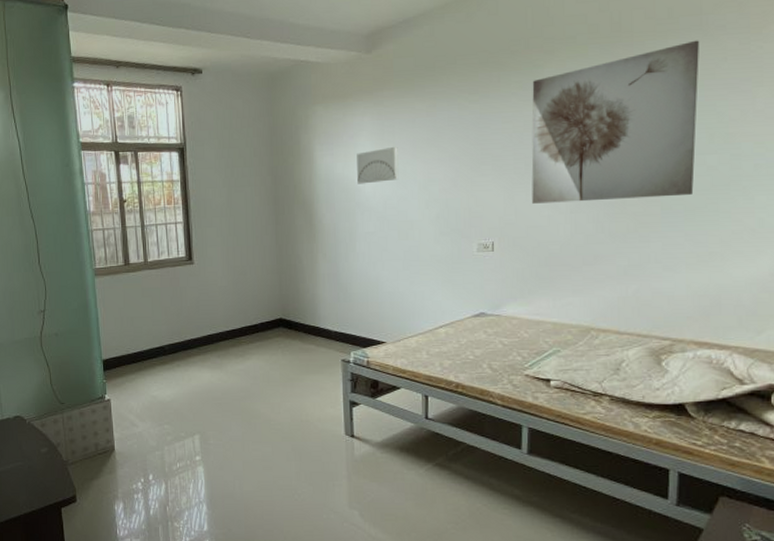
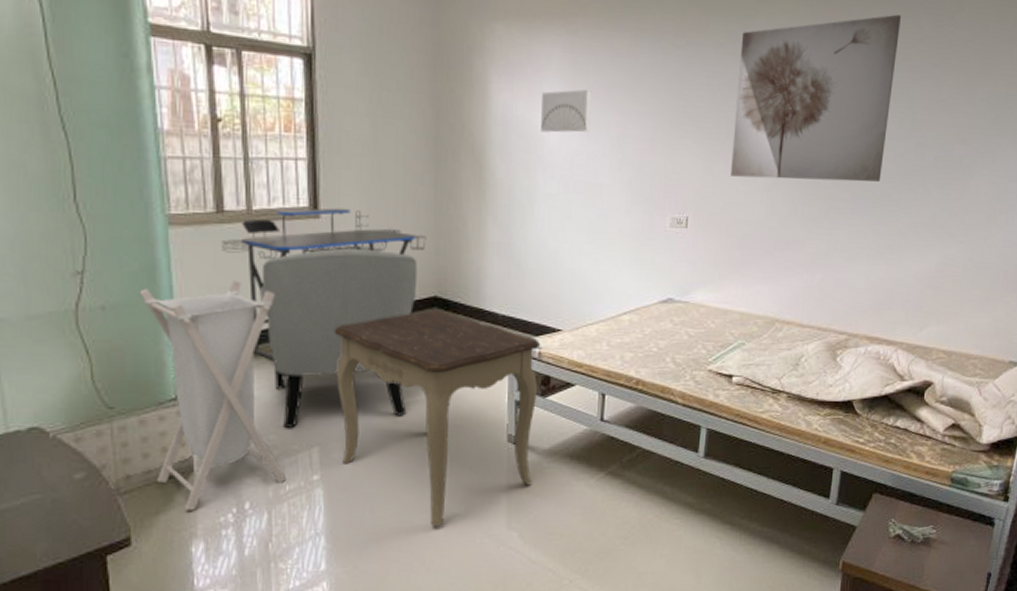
laundry hamper: none [78,312,177,479] -> present [139,280,287,511]
desk: none [129,256,272,369] -> present [222,208,427,360]
chair: none [154,284,266,419] -> present [259,248,418,428]
side table: none [206,329,368,502] -> present [334,309,540,527]

